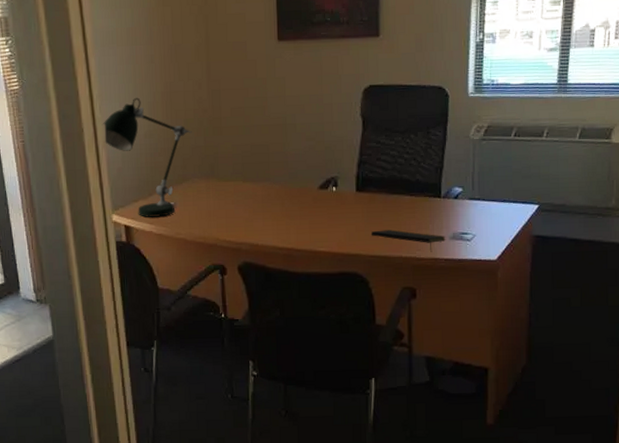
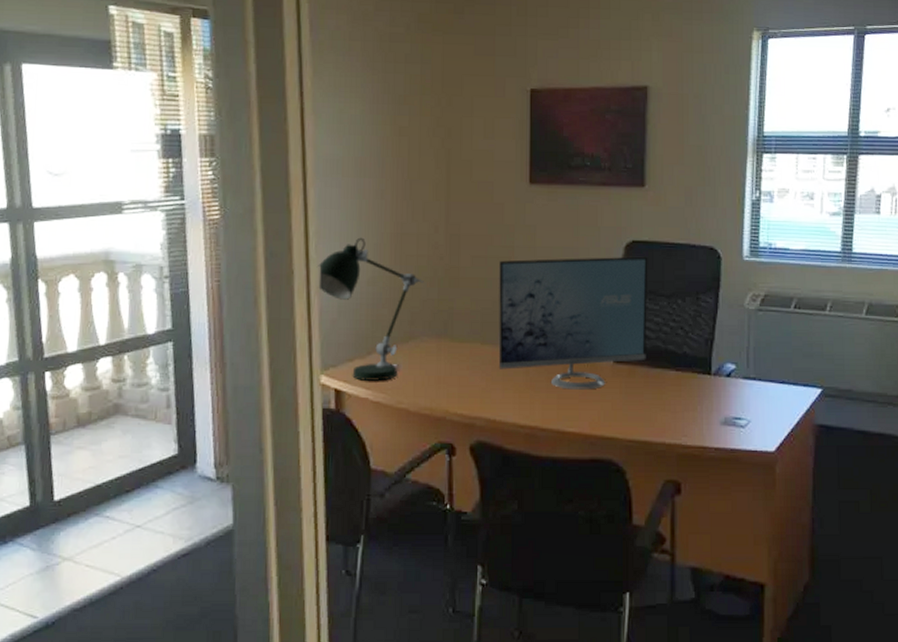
monitor: none [255,98,384,216] -> present [498,256,648,390]
notepad: present [370,229,446,251] -> none [629,410,717,438]

